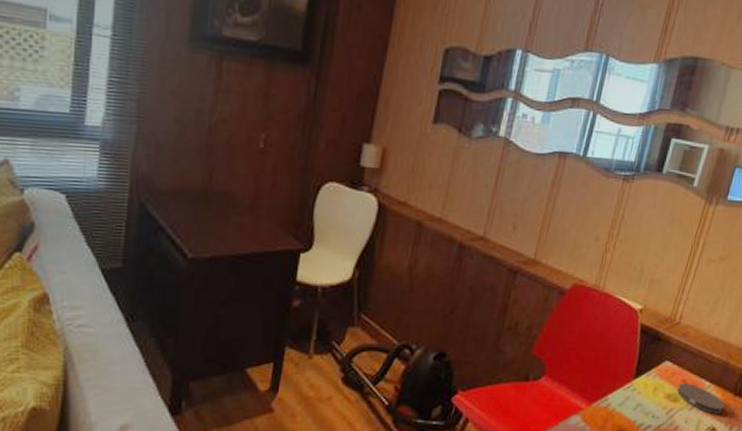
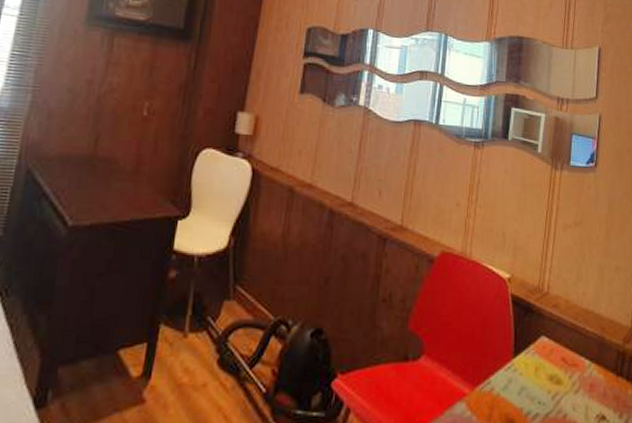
coaster: present [677,384,724,414] -> none [559,362,609,398]

